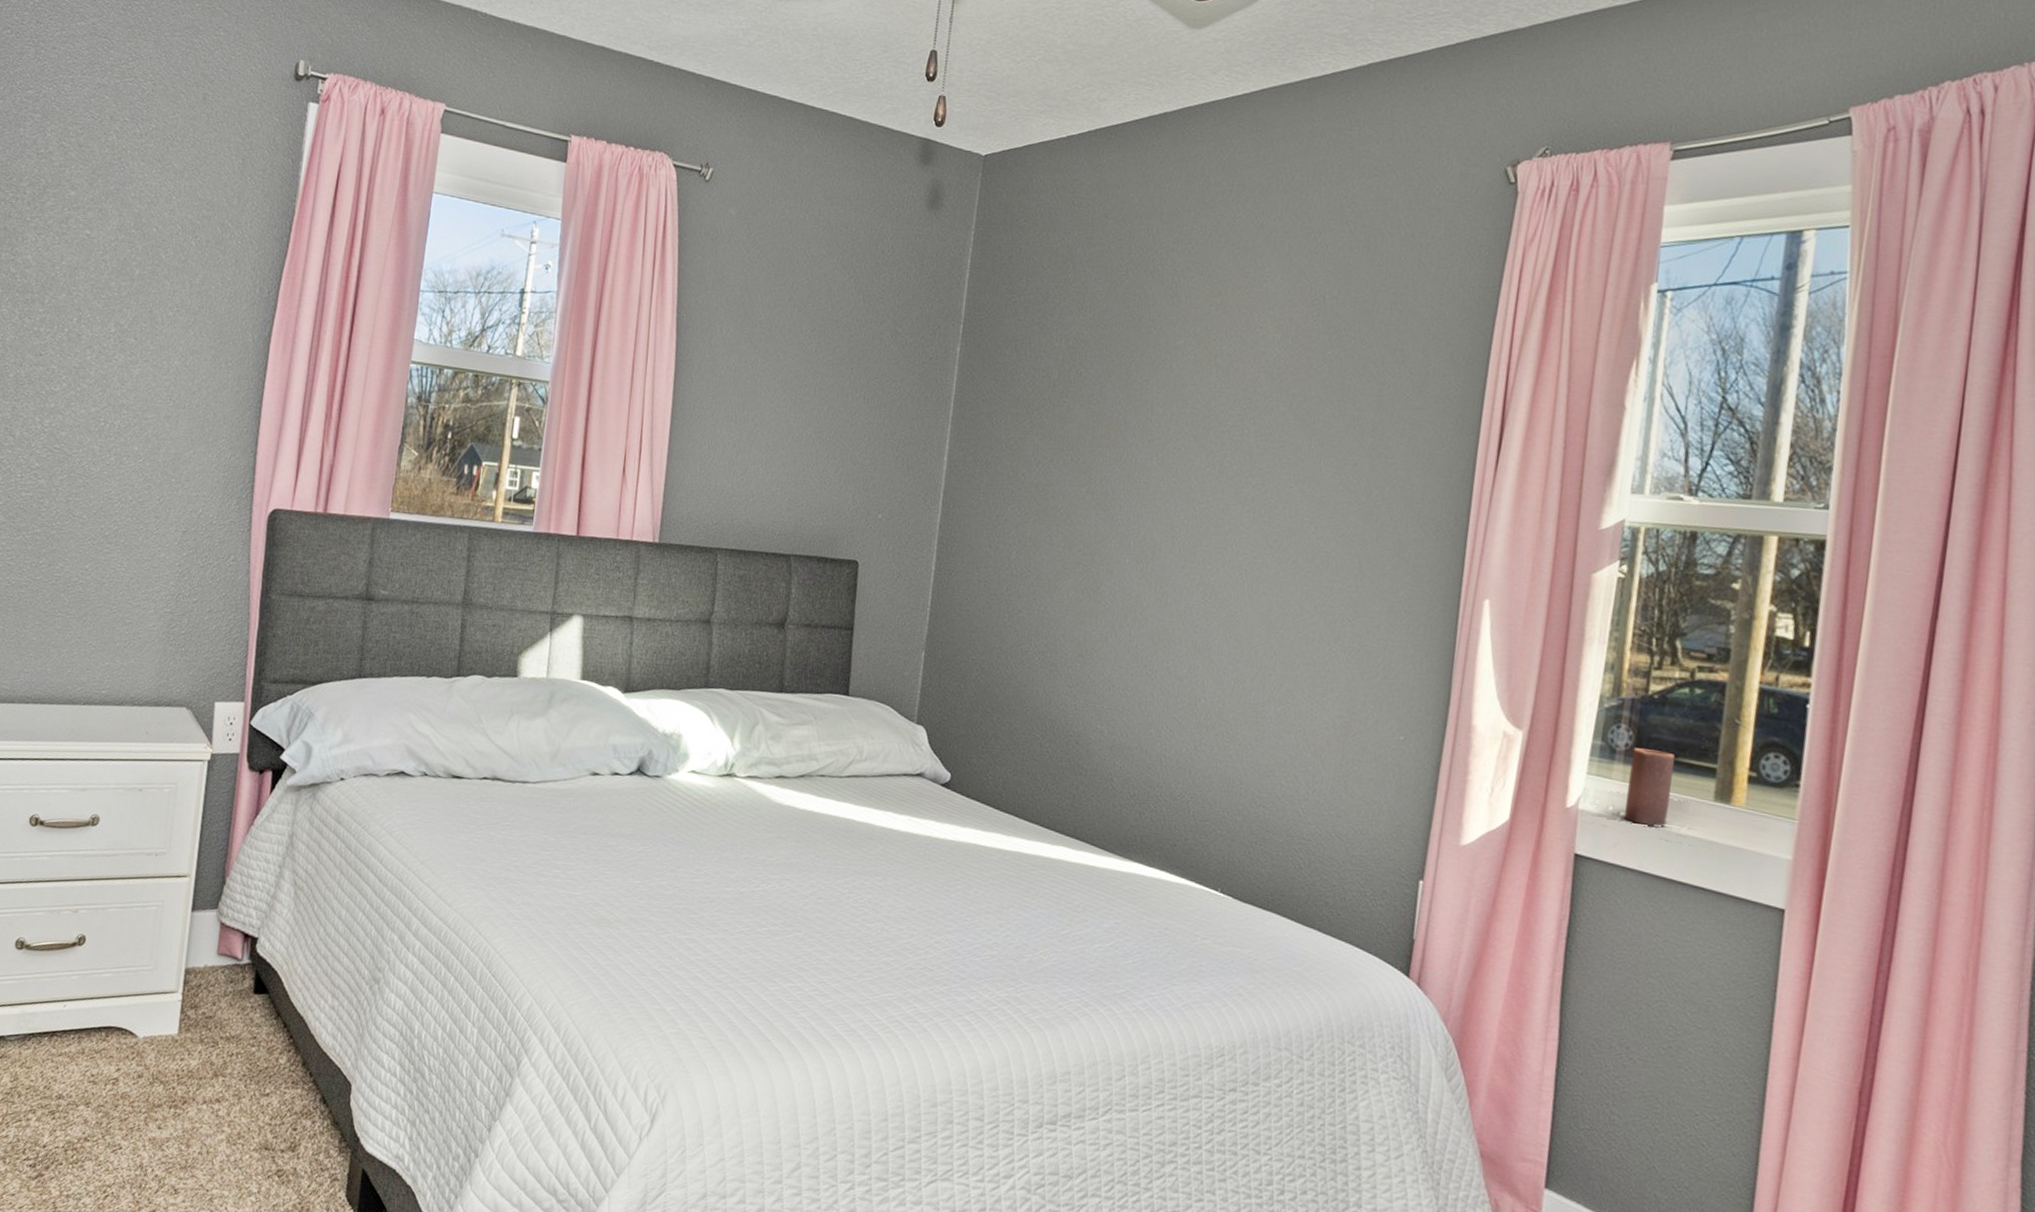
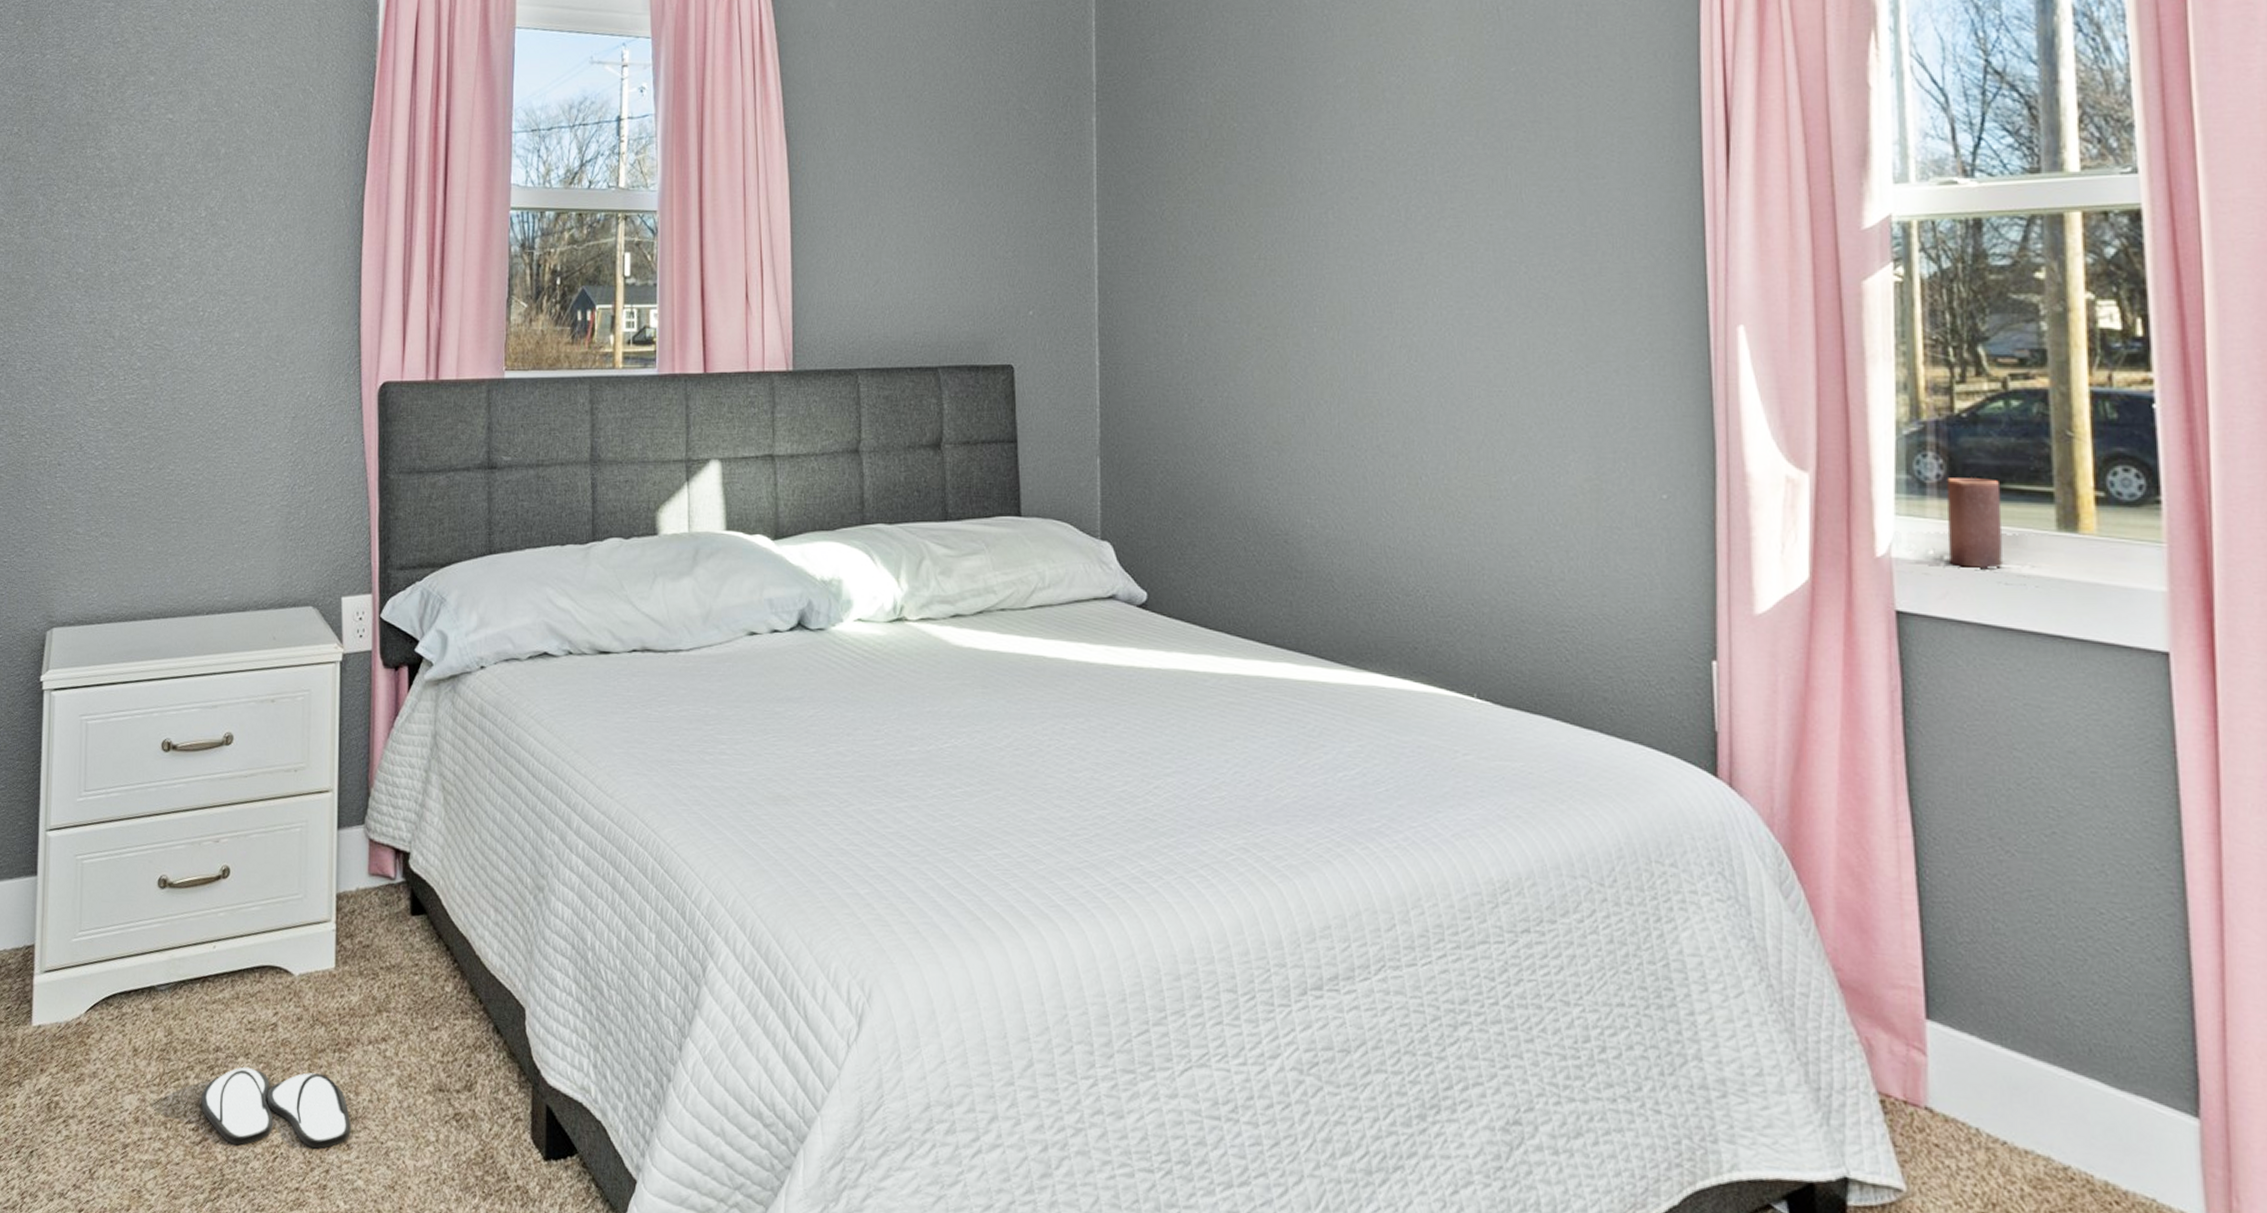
slippers: none [40,1114,181,1191] -> present [201,1067,352,1149]

